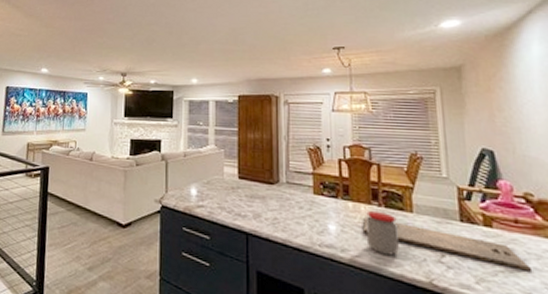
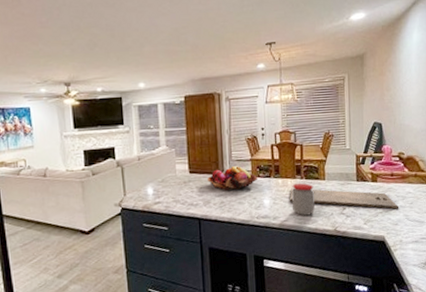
fruit basket: none [260,178,322,206] -> present [208,166,258,191]

